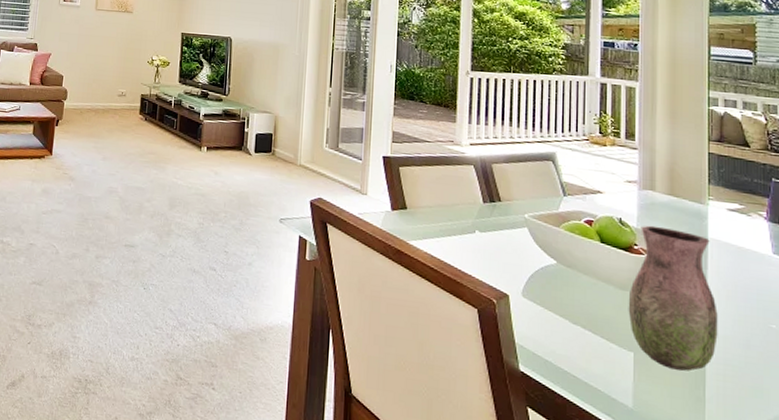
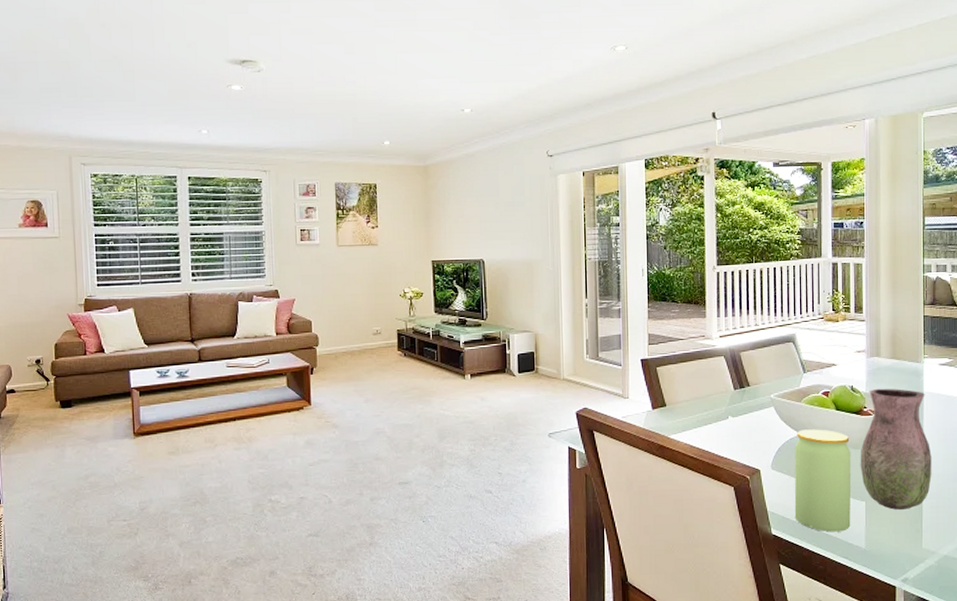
jar: none [547,258,618,383] -> present [794,429,851,532]

